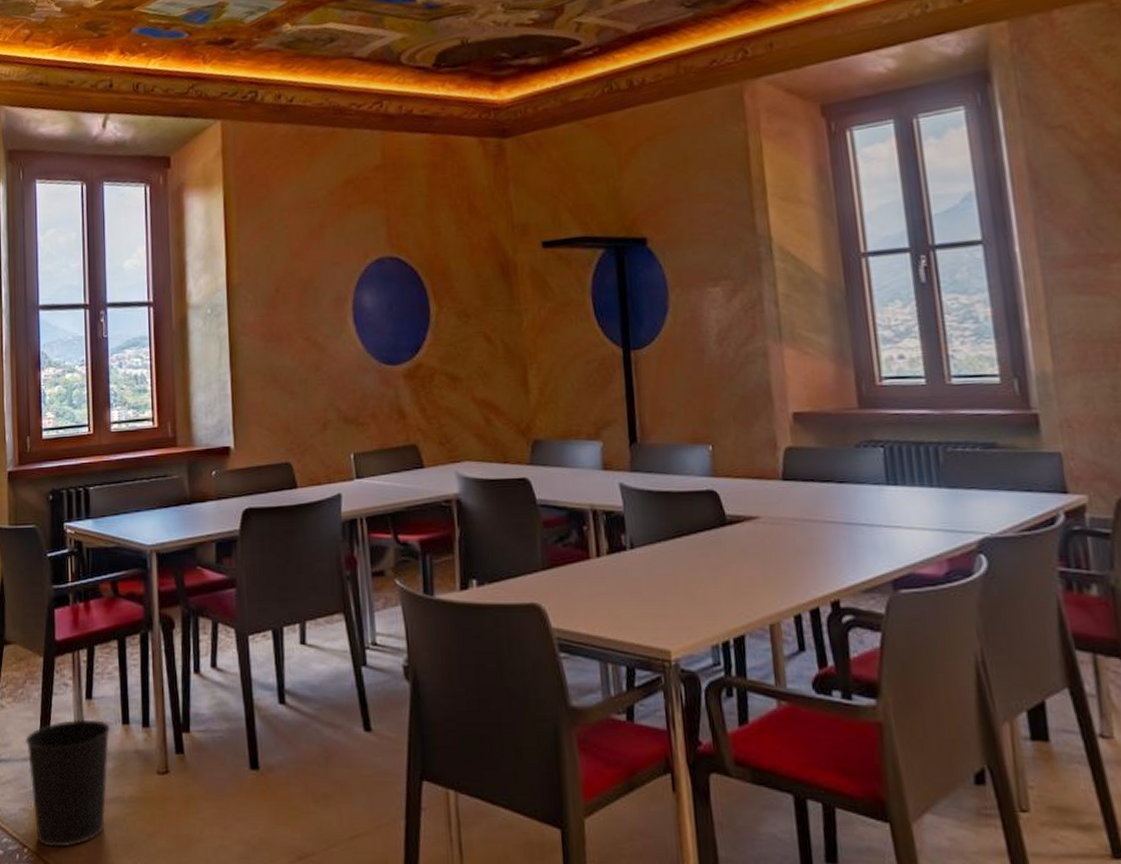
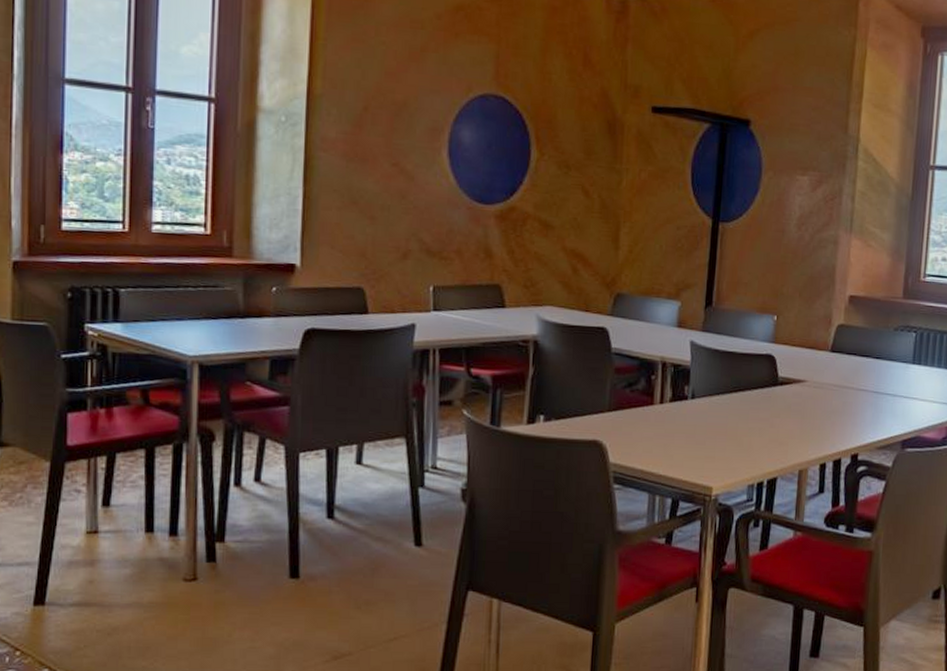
wastebasket: present [25,719,111,848] -> none [23,526,131,650]

